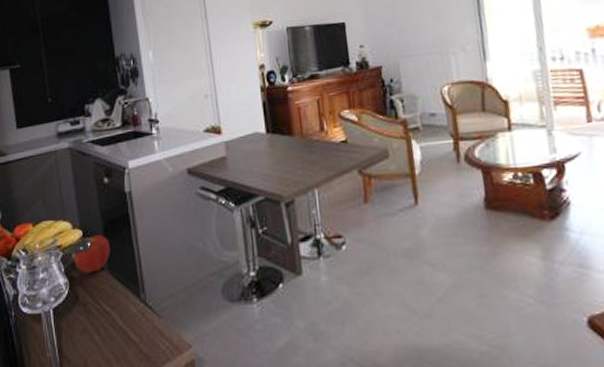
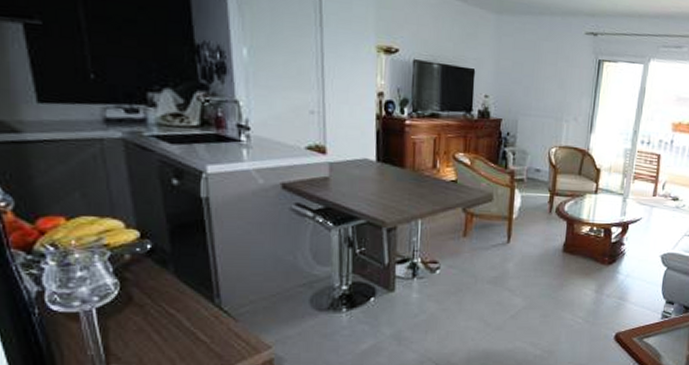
apple: present [74,235,111,274] -> none [127,238,178,276]

